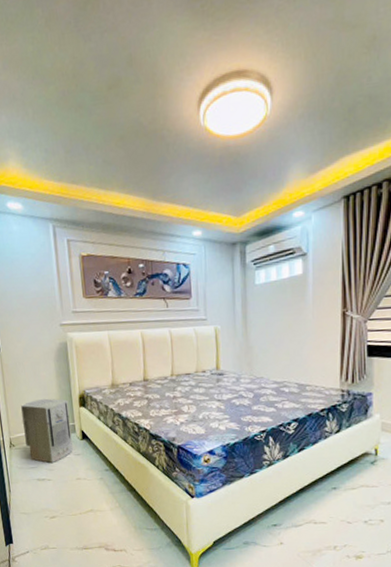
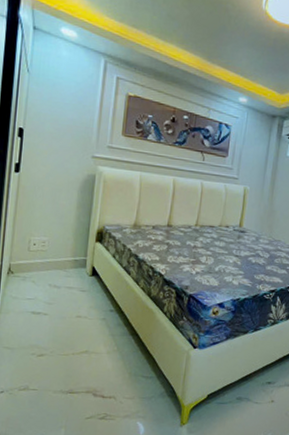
air purifier: present [21,398,73,463] -> none [27,227,84,296]

